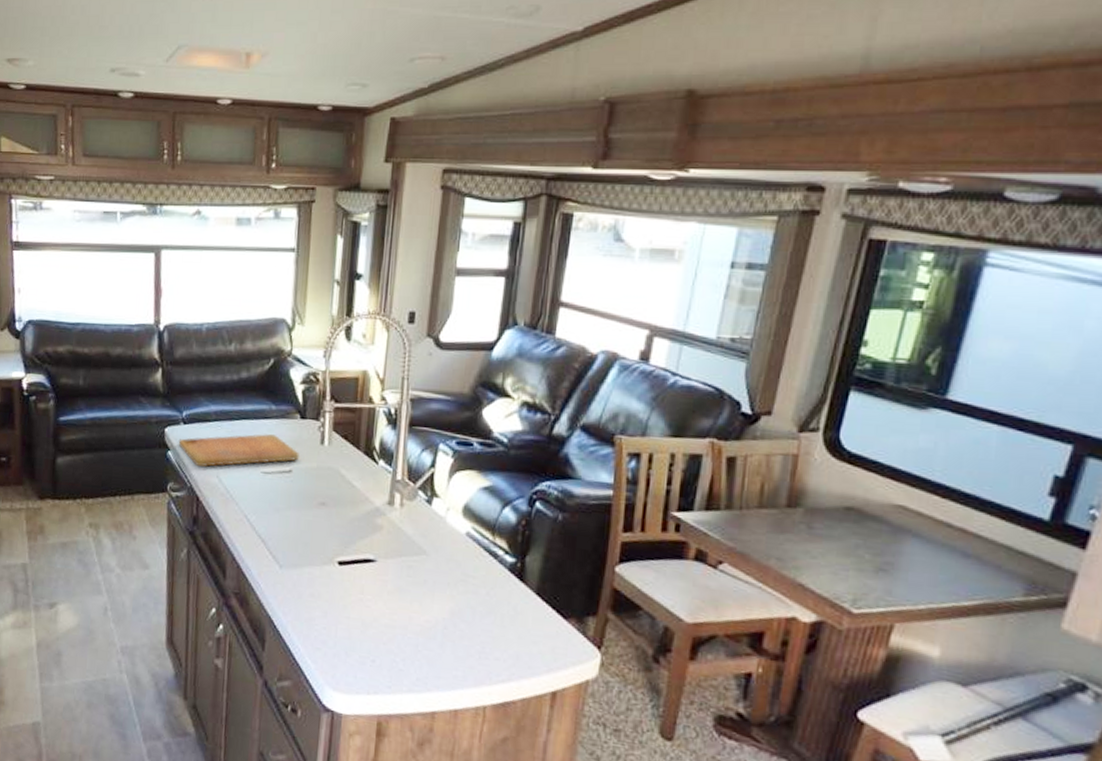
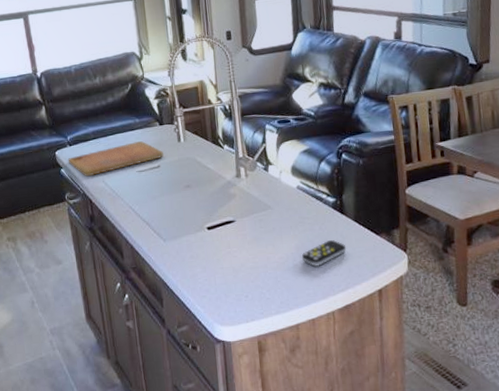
remote control: none [455,612,519,643] -> present [301,240,347,267]

